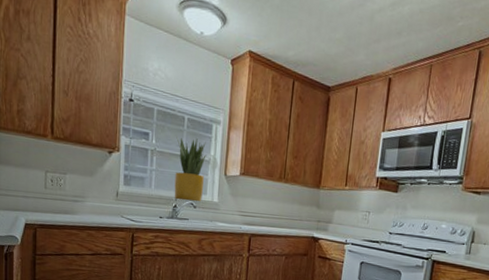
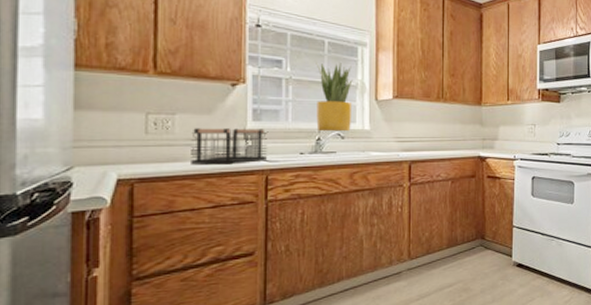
dish rack: none [77,187,134,222] -> present [191,128,267,165]

